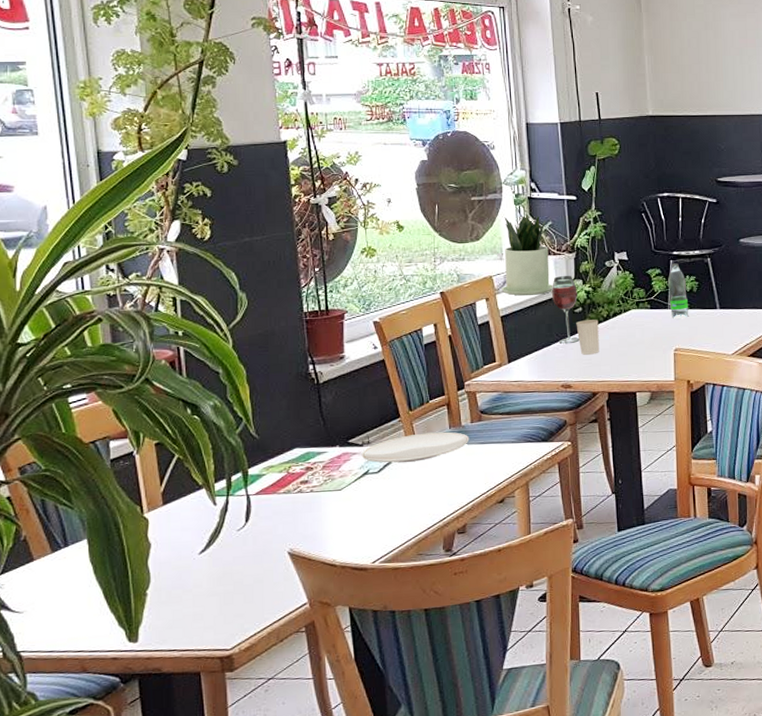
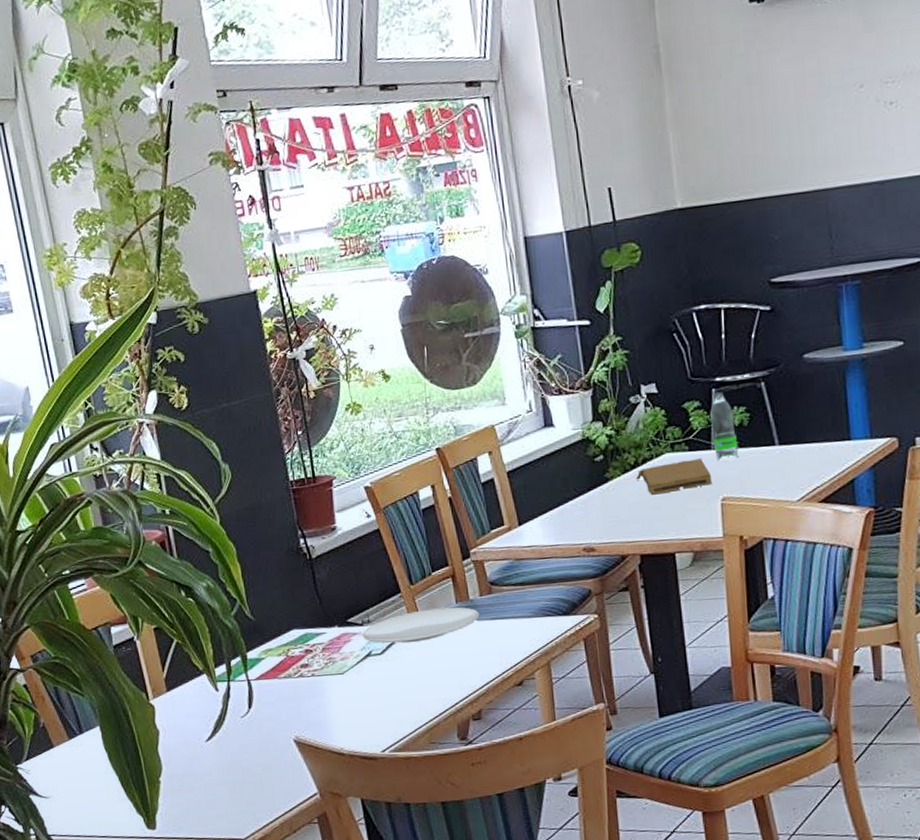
planter: present [501,214,553,296] -> none [504,348,567,446]
wineglass: present [551,276,580,344] -> none [565,418,603,500]
cup: present [576,320,599,355] -> none [597,468,627,512]
pizza box: none [608,316,668,343] -> present [636,459,713,495]

